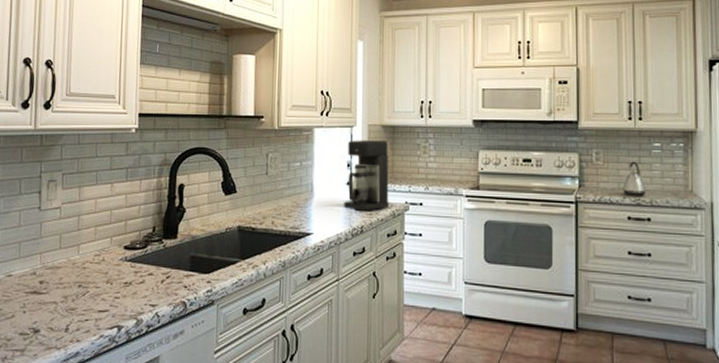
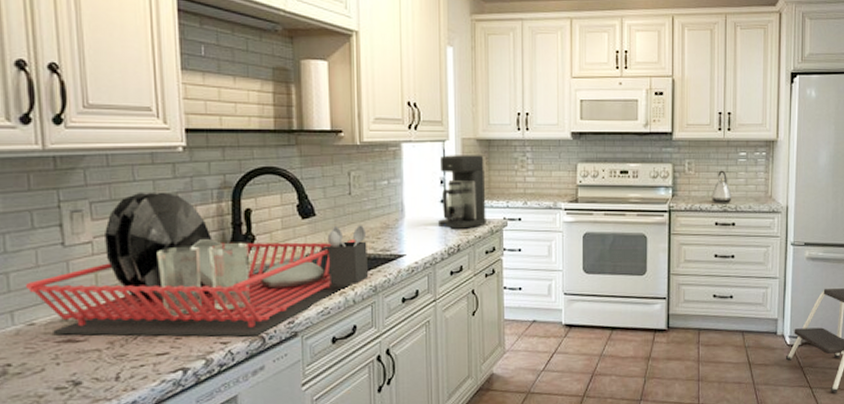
dish rack: none [10,166,280,301] -> present [26,191,369,337]

